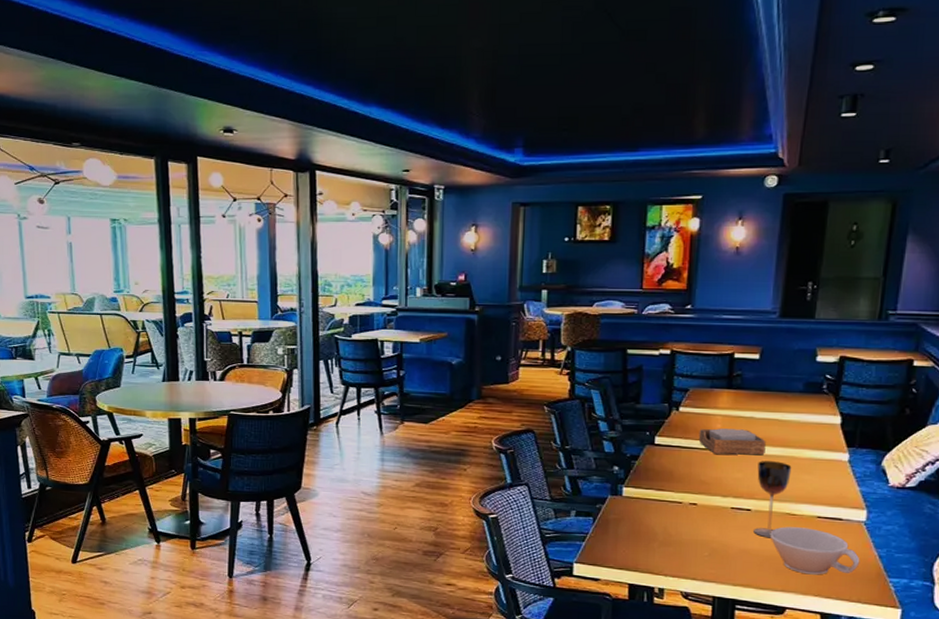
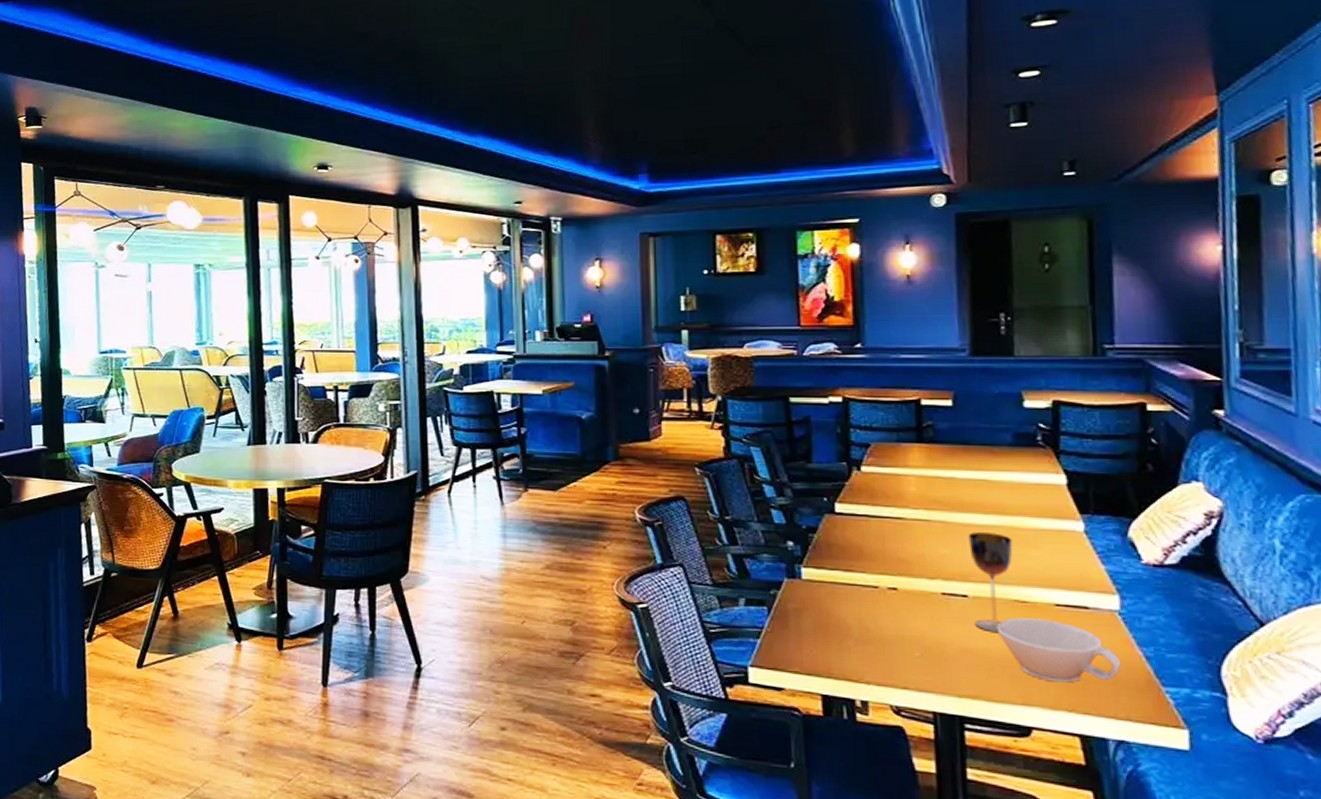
napkin holder: present [698,428,766,456] -> none [889,492,976,526]

